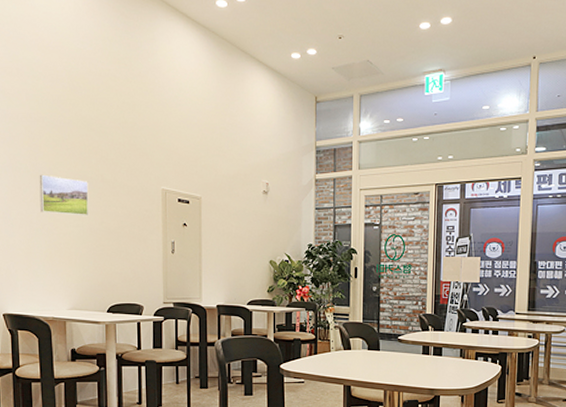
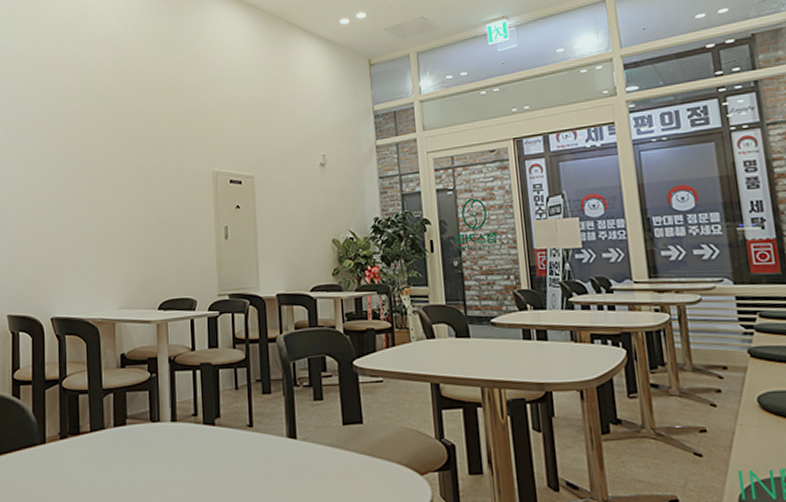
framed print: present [39,174,89,216] -> none [89,166,139,207]

